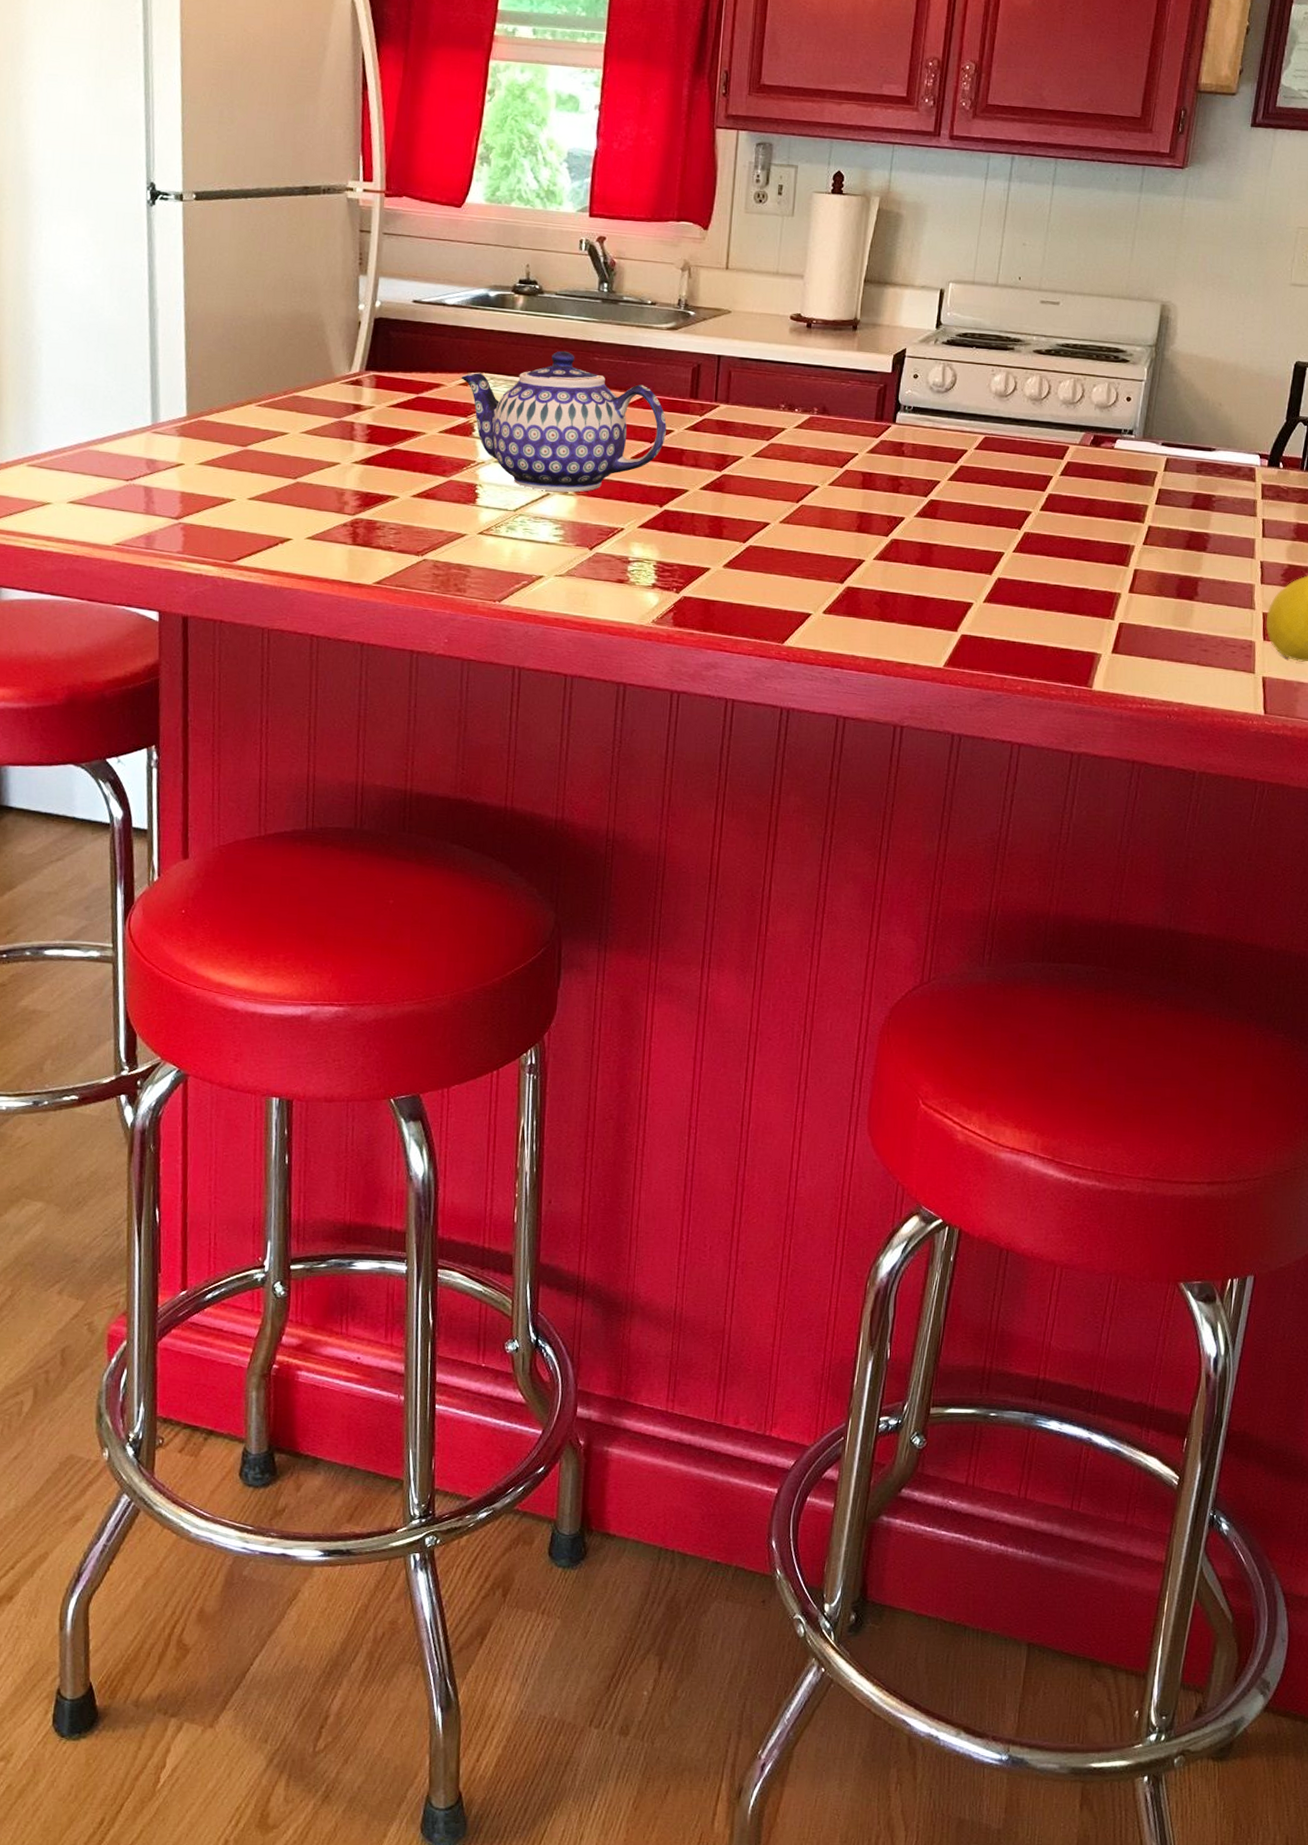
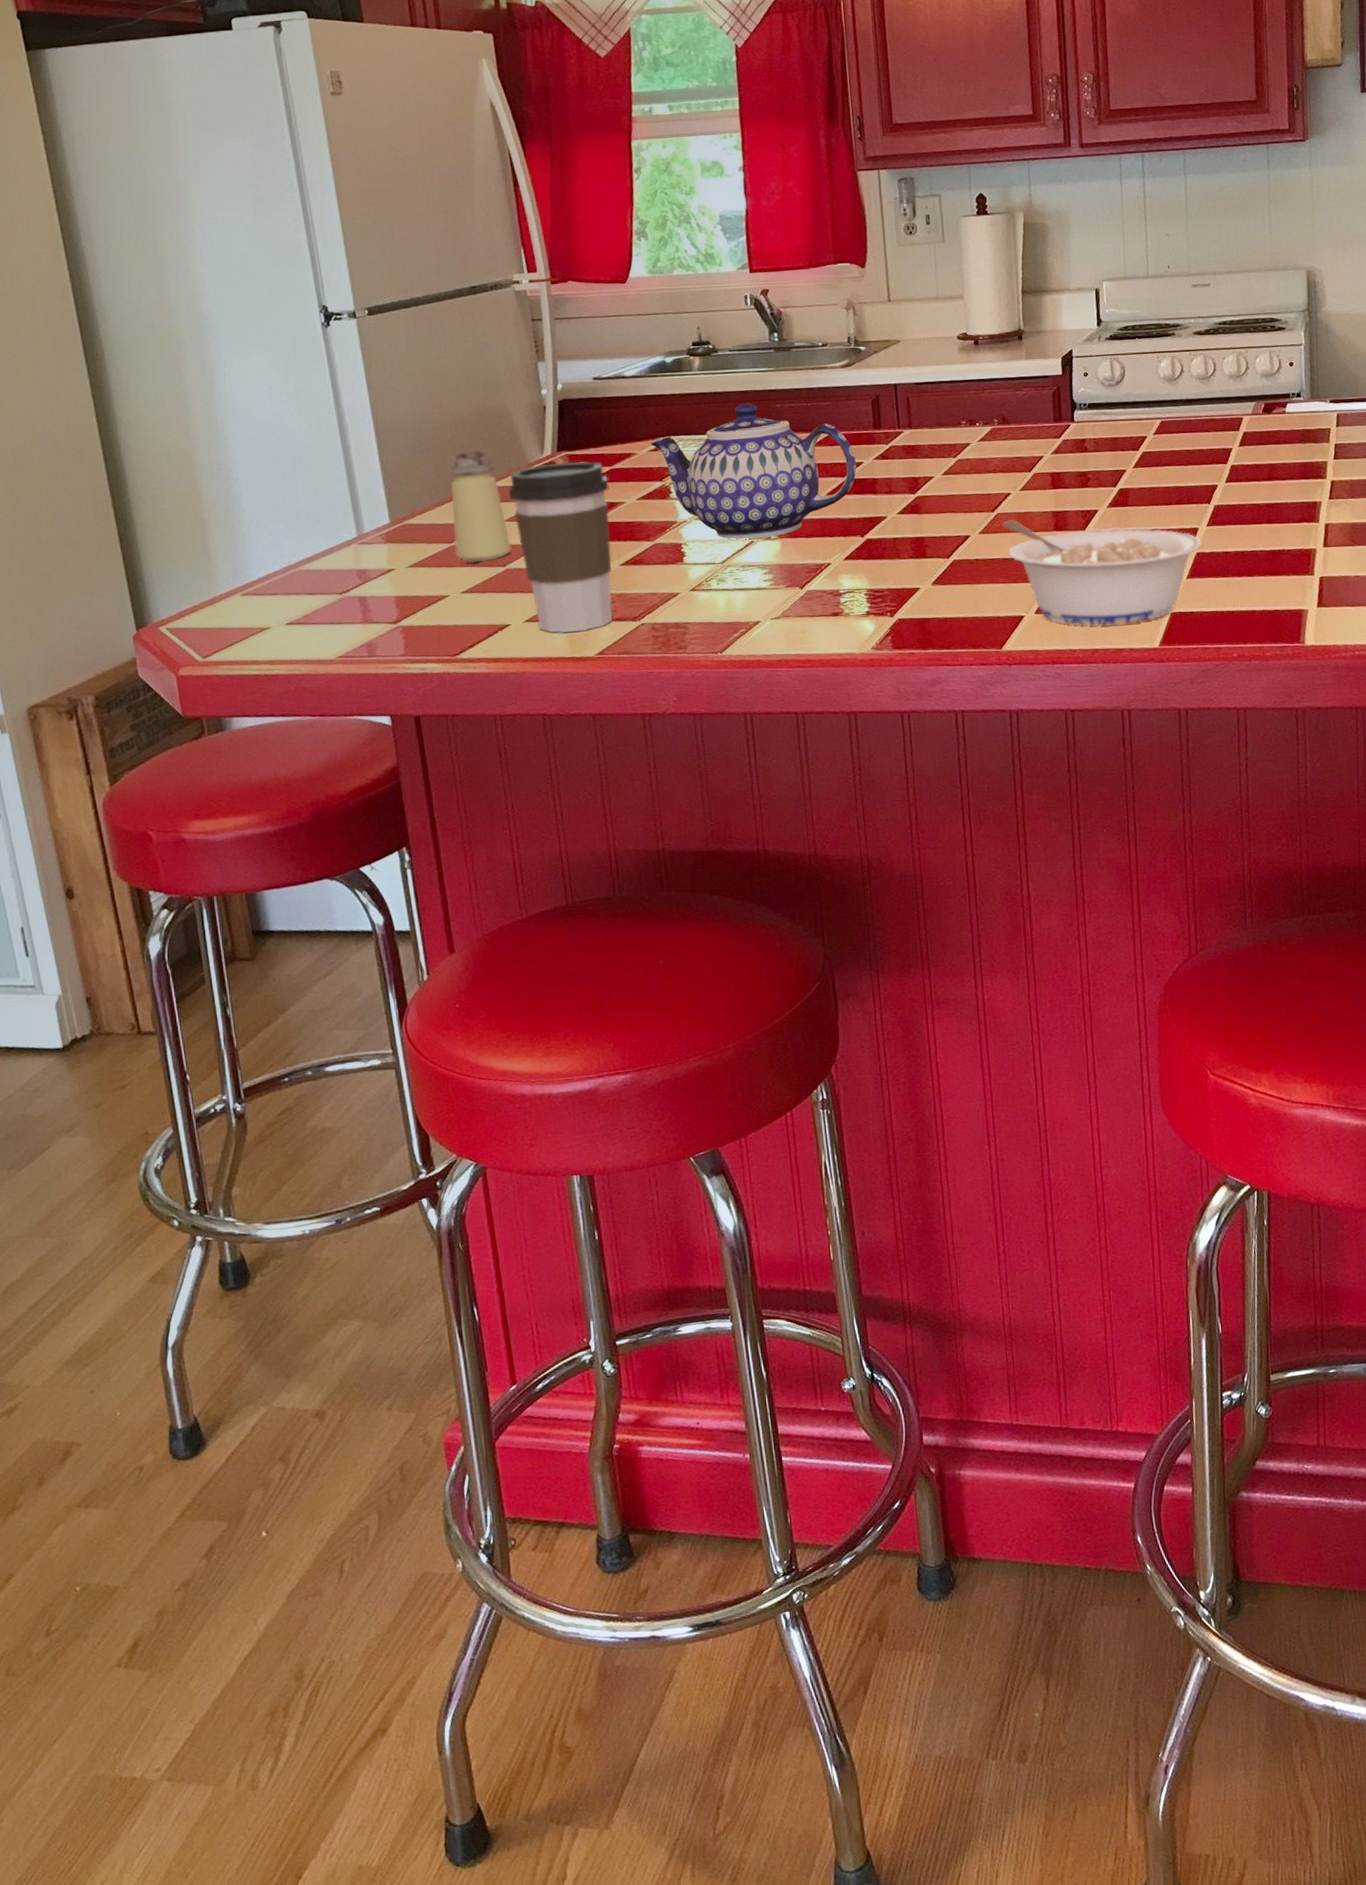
saltshaker: none [246,354,305,472] -> present [449,450,512,563]
coffee cup: none [310,381,413,558] -> present [509,461,612,634]
legume: none [804,513,1006,639] -> present [1002,520,1203,626]

